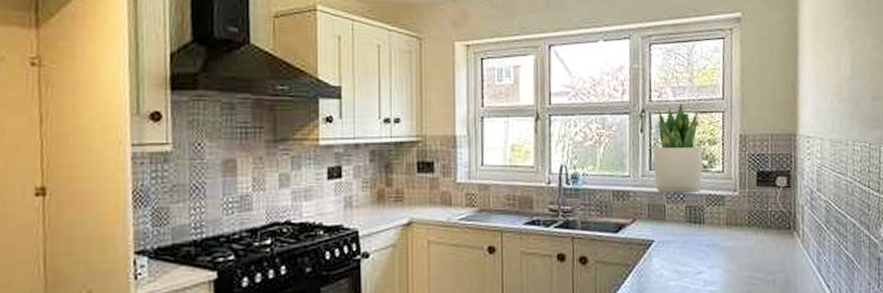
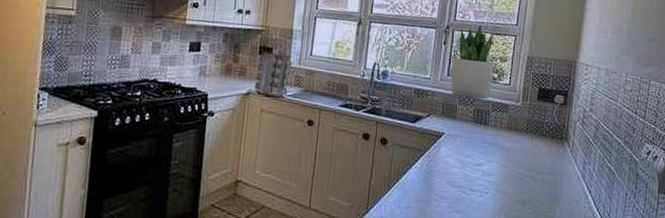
spice rack: none [416,159,460,226] -> present [254,46,292,99]

